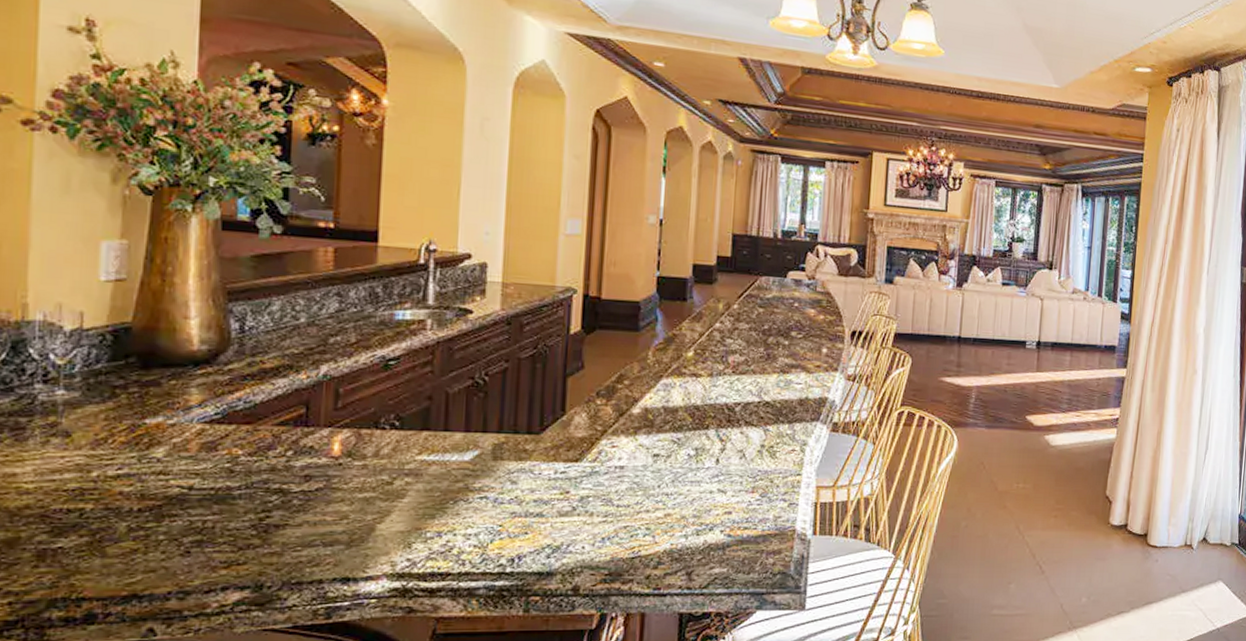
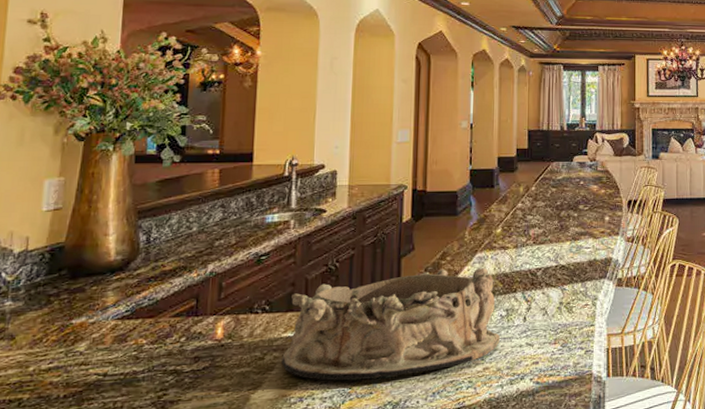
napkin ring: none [415,395,686,516] -> present [282,268,500,381]

